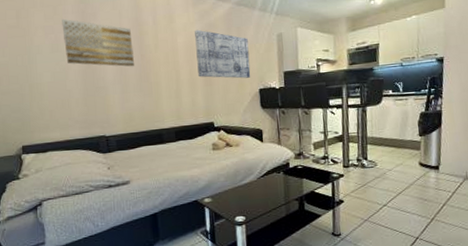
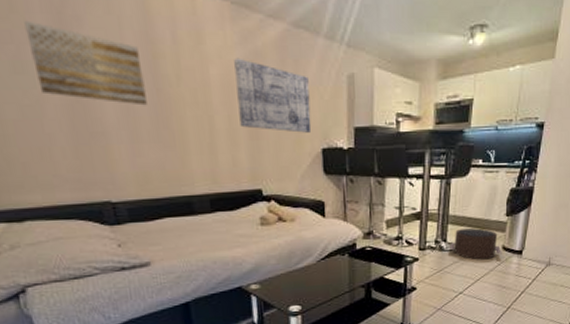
pouf: none [370,147,419,175] -> present [450,228,502,260]

